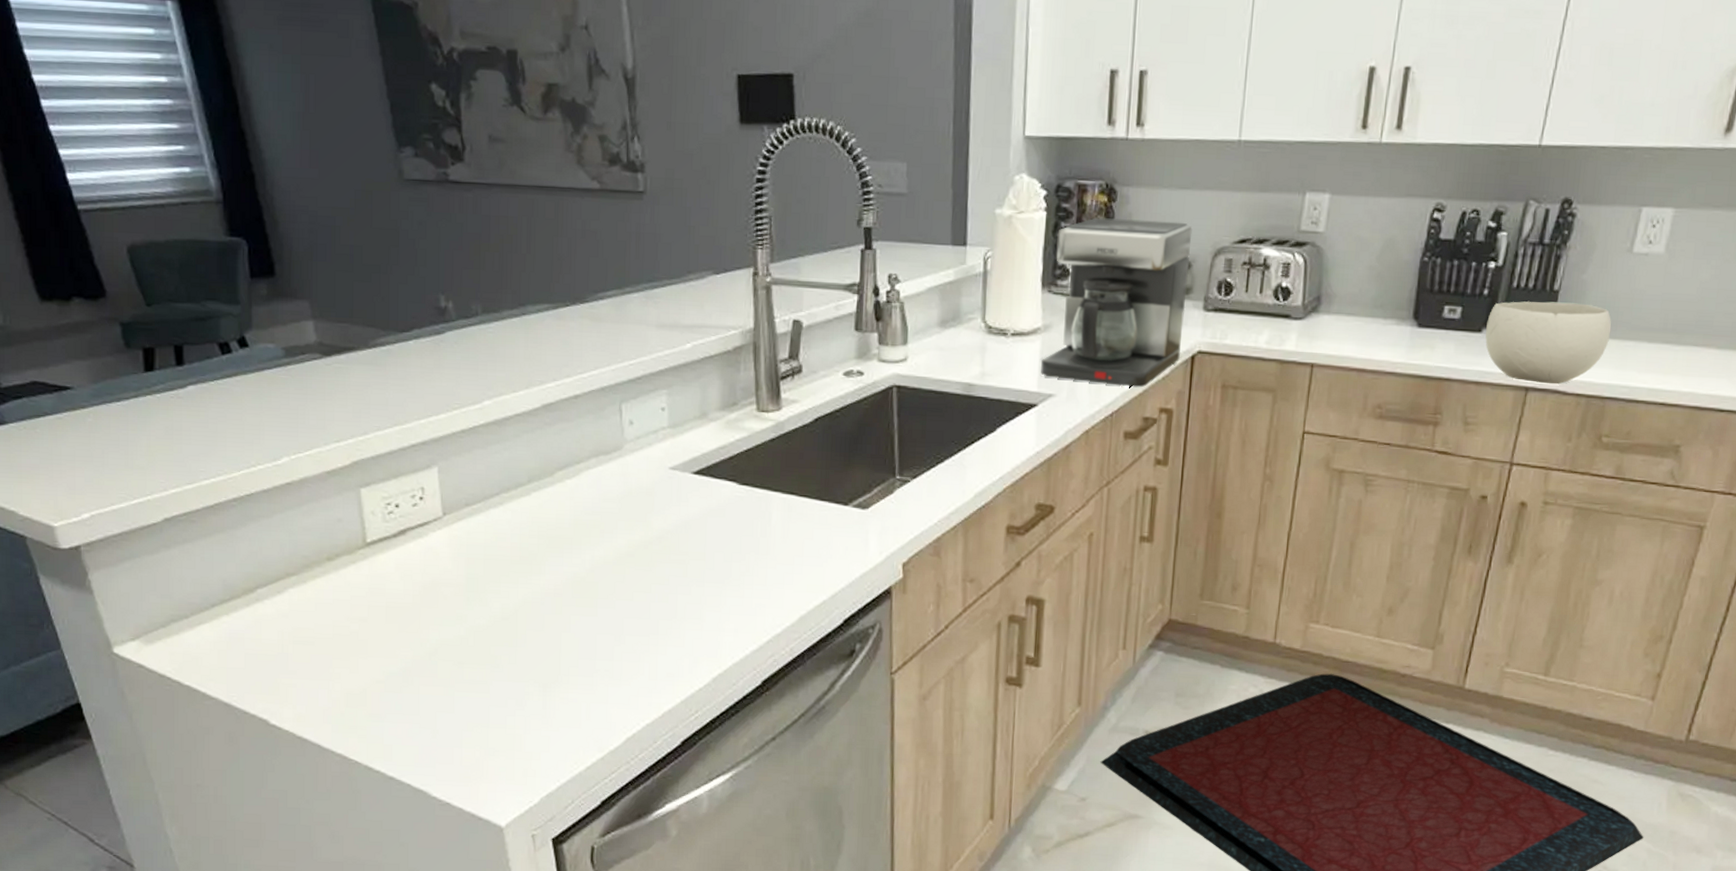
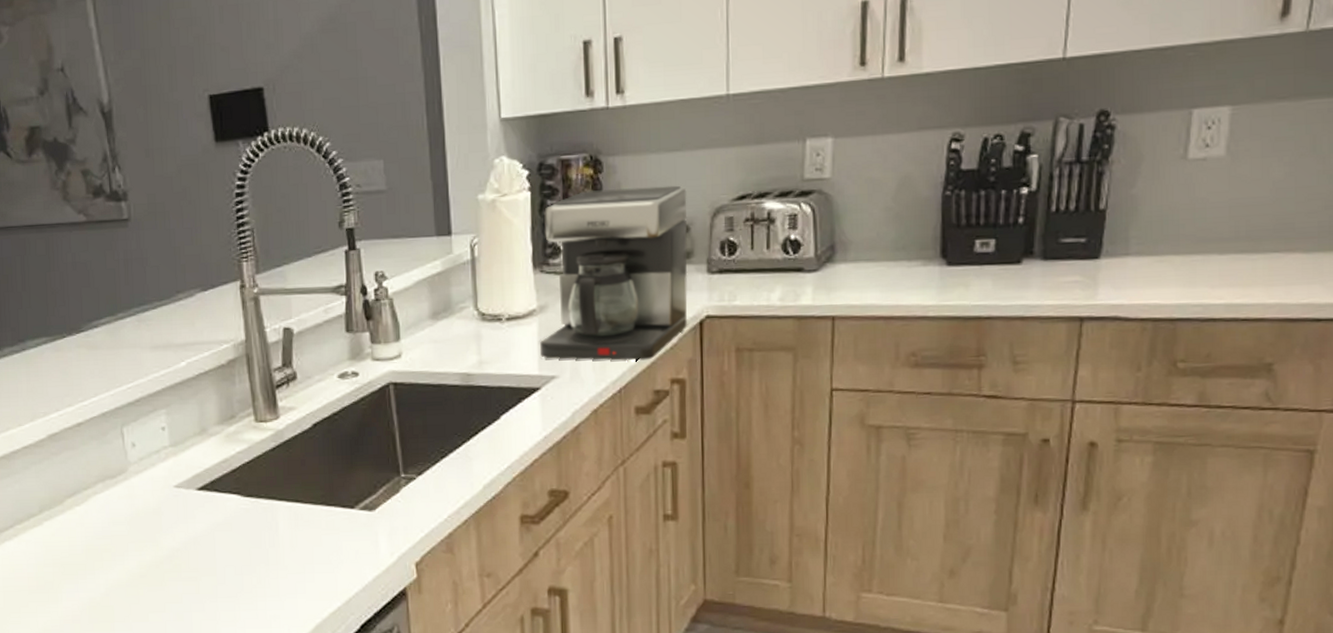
bowl: present [1485,301,1612,385] -> none [1026,220,1173,311]

